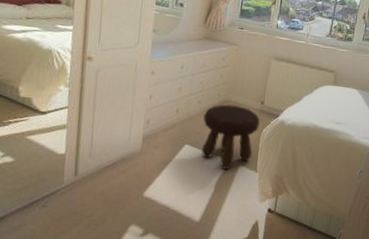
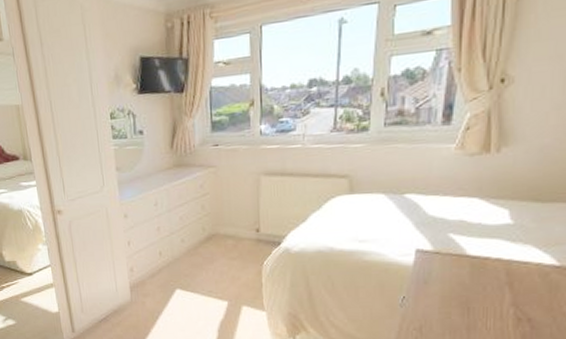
footstool: present [202,104,260,170] -> none [191,237,259,312]

